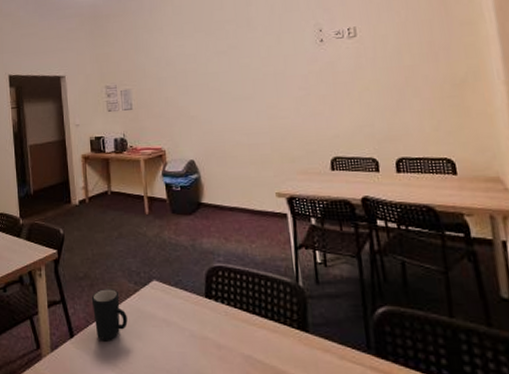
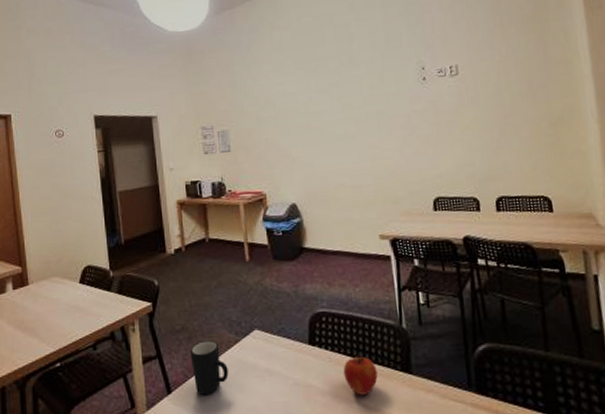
apple: none [239,308,274,351] -> present [343,353,378,396]

